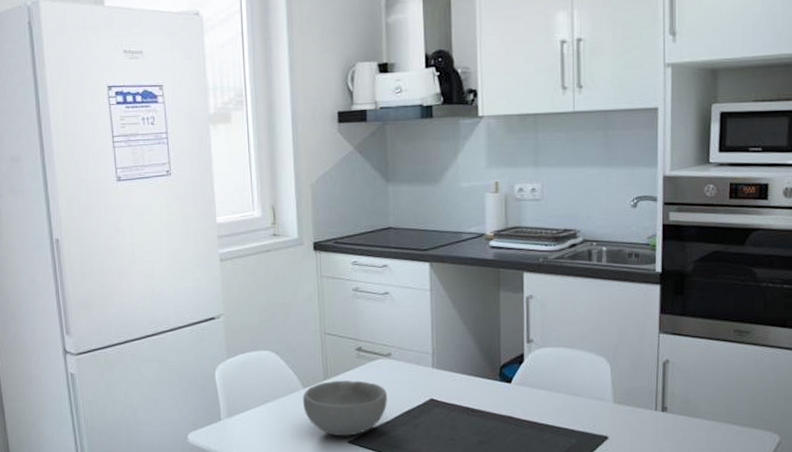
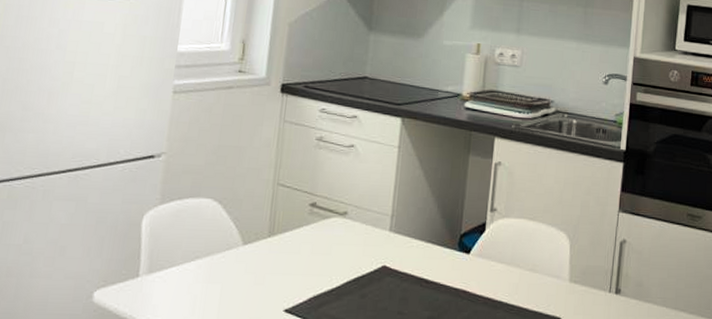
bowl: present [303,380,387,436] -> none [239,238,337,304]

